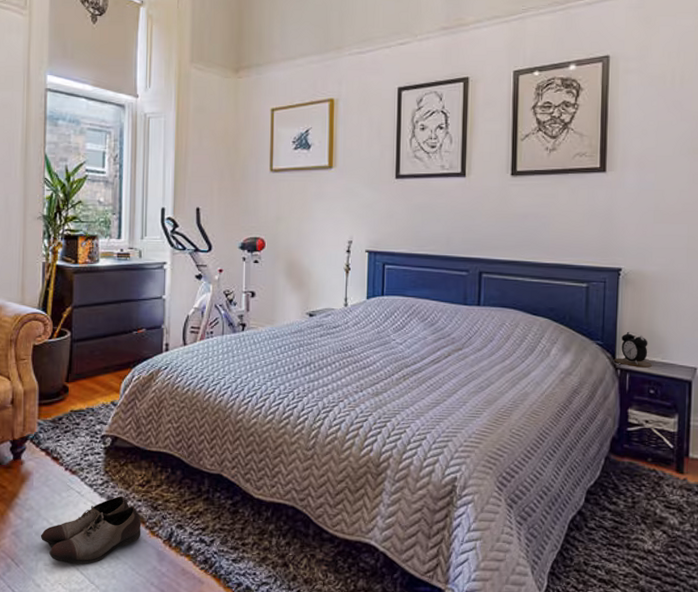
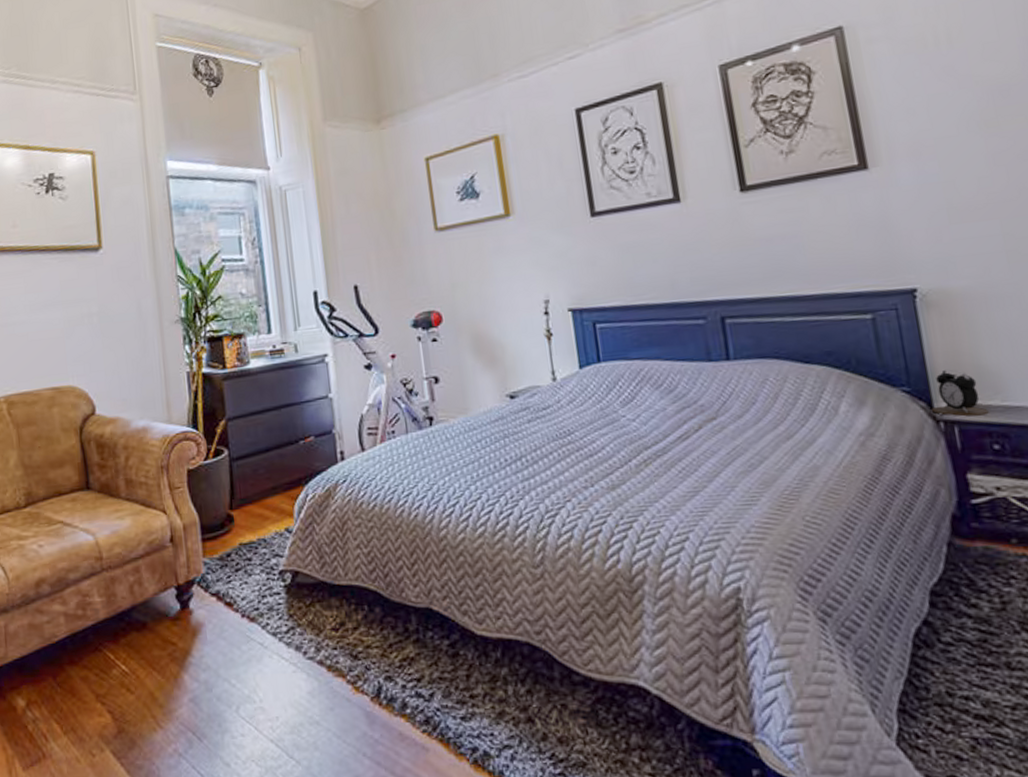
shoe: present [40,496,142,565] -> none [222,644,343,735]

